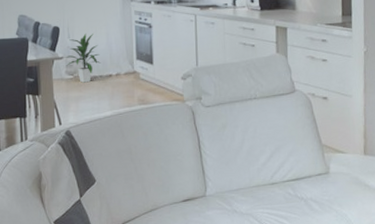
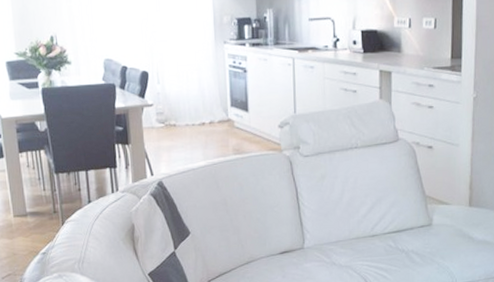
indoor plant: present [64,33,102,83] -> none [154,78,194,132]

